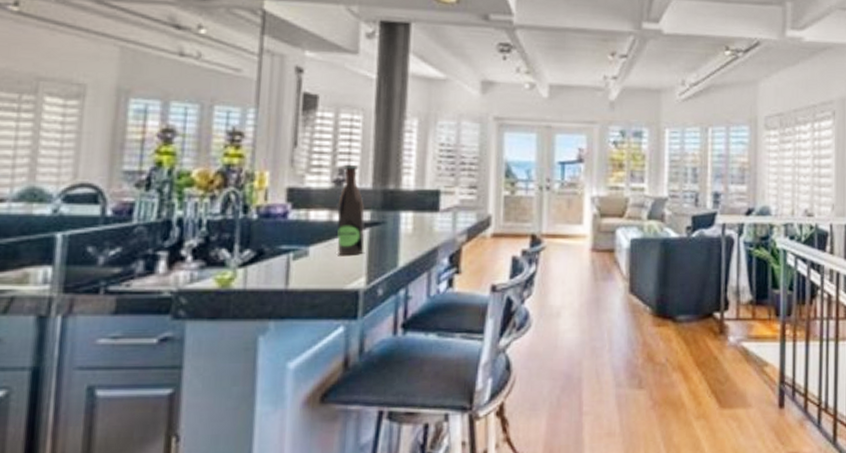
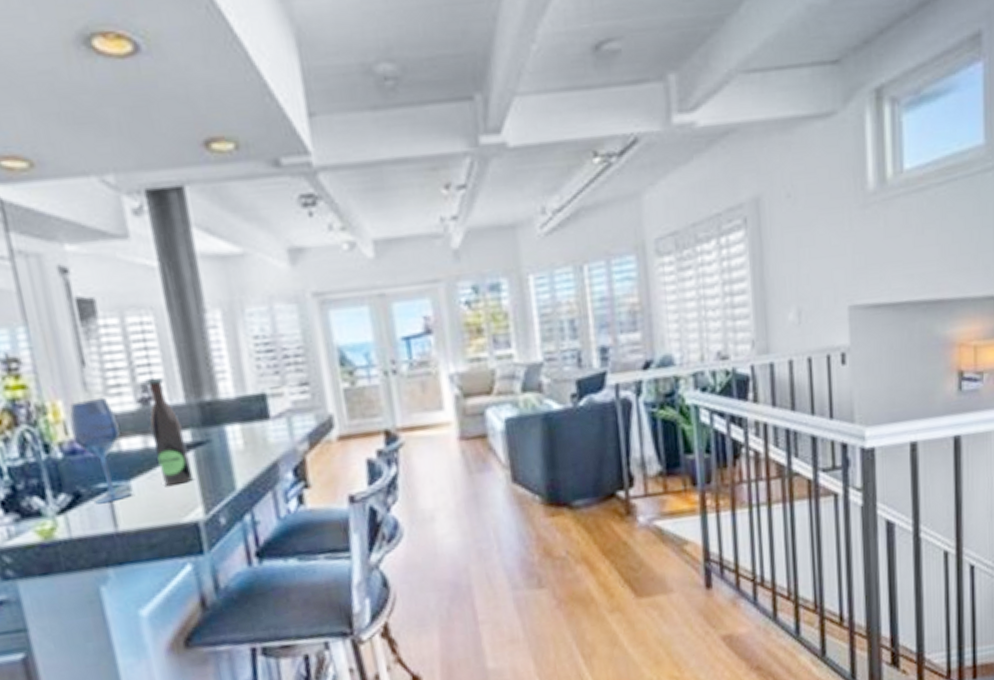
wineglass: none [270,174,312,263] -> present [69,397,132,505]

